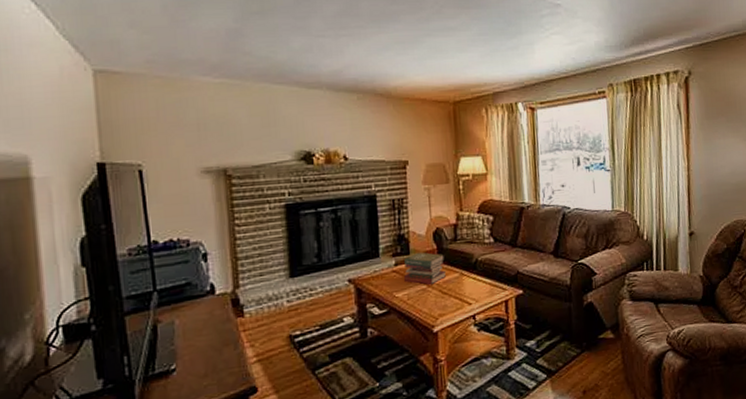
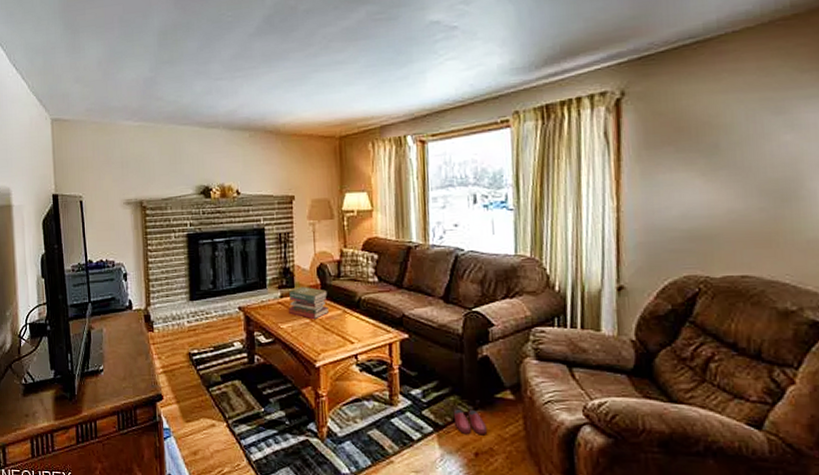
slippers: none [564,352,593,376] -> present [453,408,488,435]

